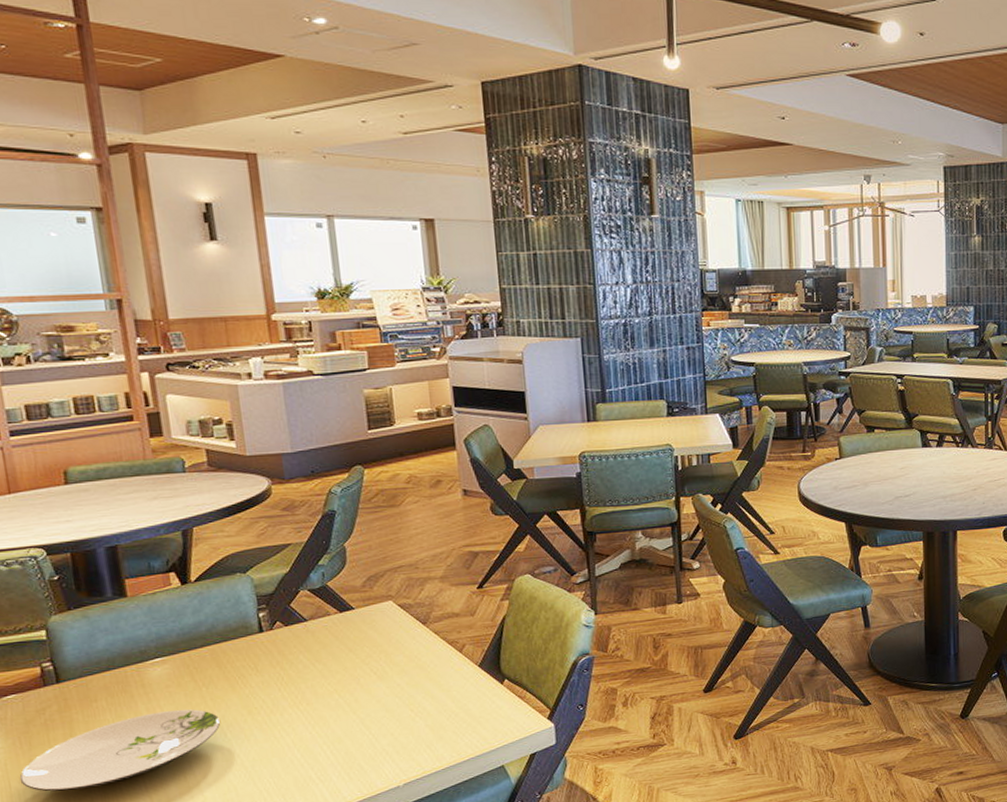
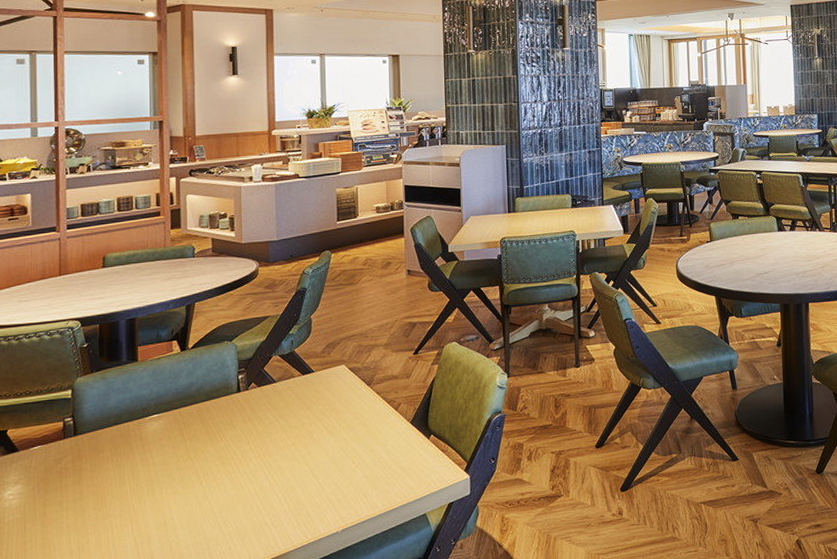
plate: present [19,709,221,792] -> none [33,460,199,533]

